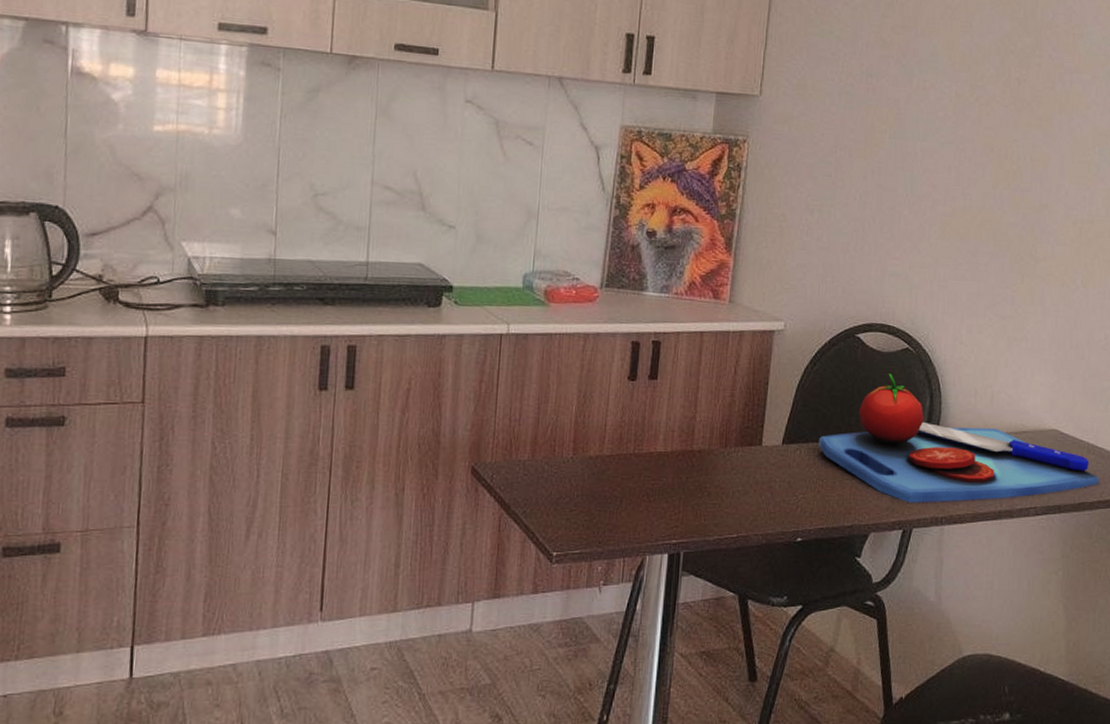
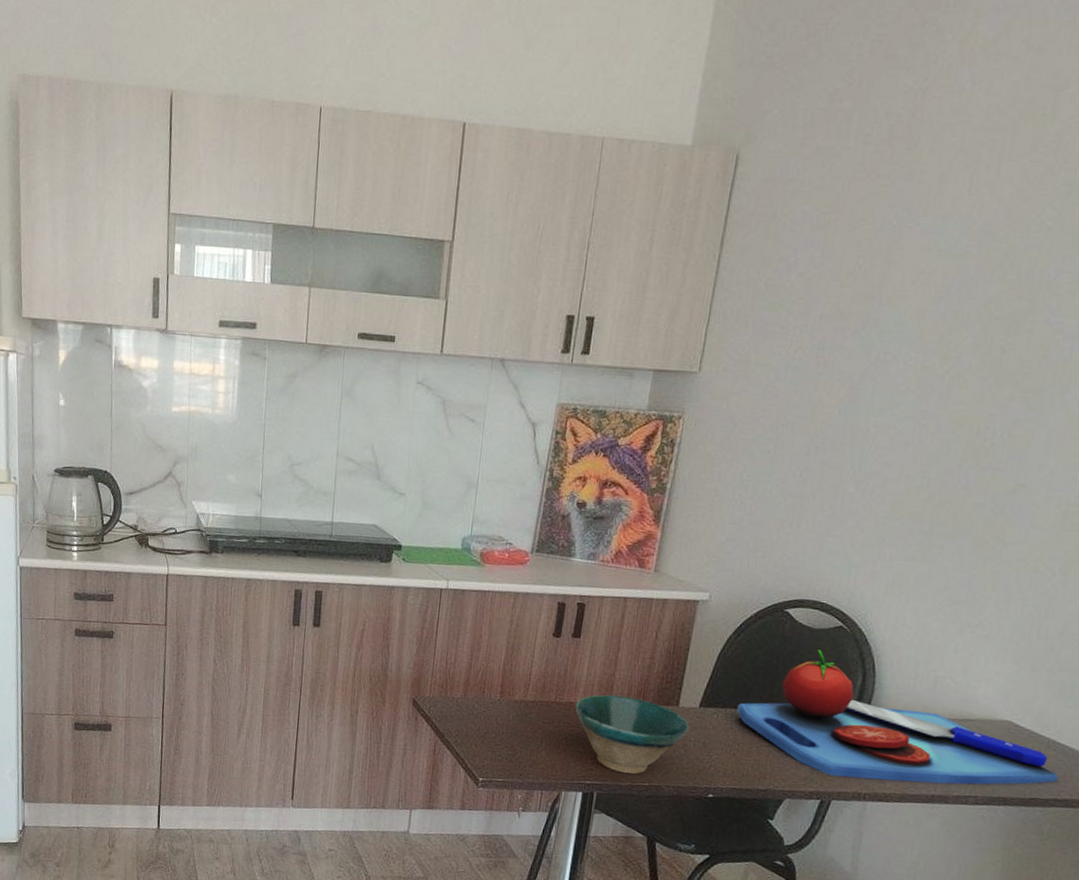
bowl: none [656,439,774,527] -> present [575,694,690,774]

